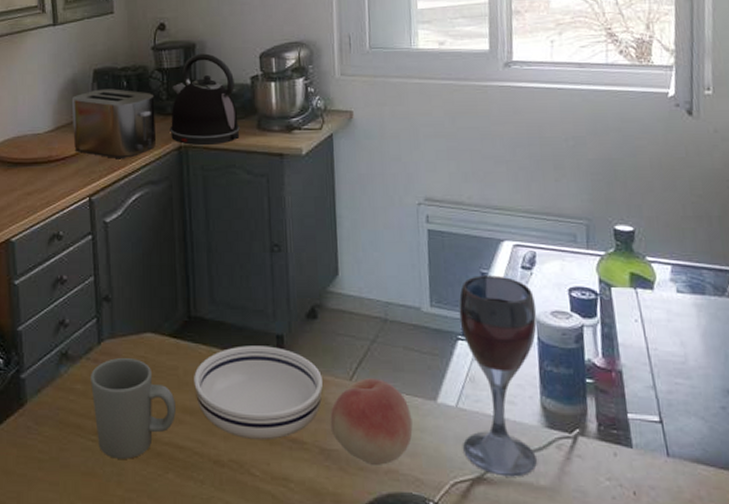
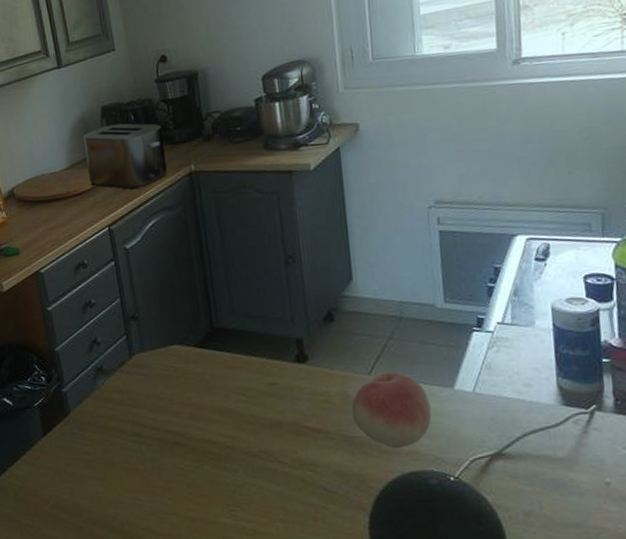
mug: present [91,357,176,459] -> none [125,367,207,456]
kettle: present [170,53,240,146] -> none [177,80,248,171]
bowl: present [194,345,324,441] -> none [220,349,344,433]
cup: present [458,275,538,477] -> none [472,269,555,451]

